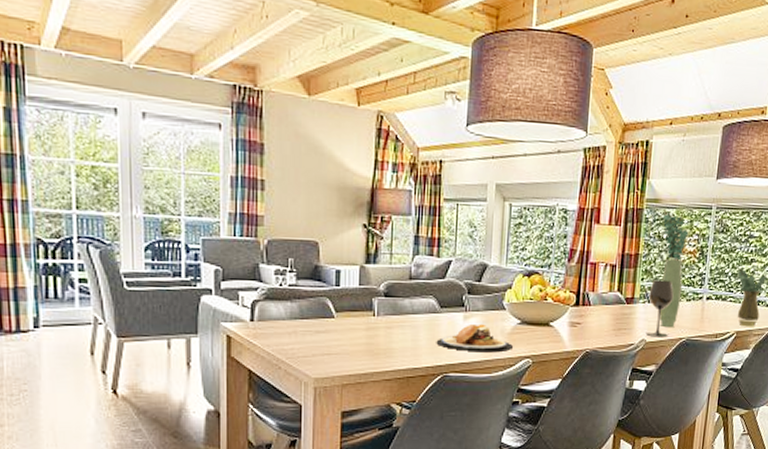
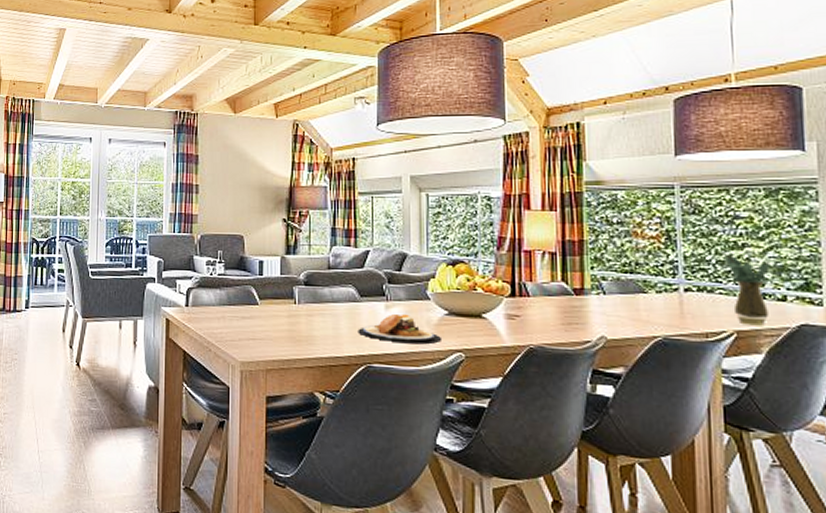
wineglass: present [646,280,674,337] -> none [603,268,638,335]
vase: present [660,210,689,328] -> none [609,192,648,324]

